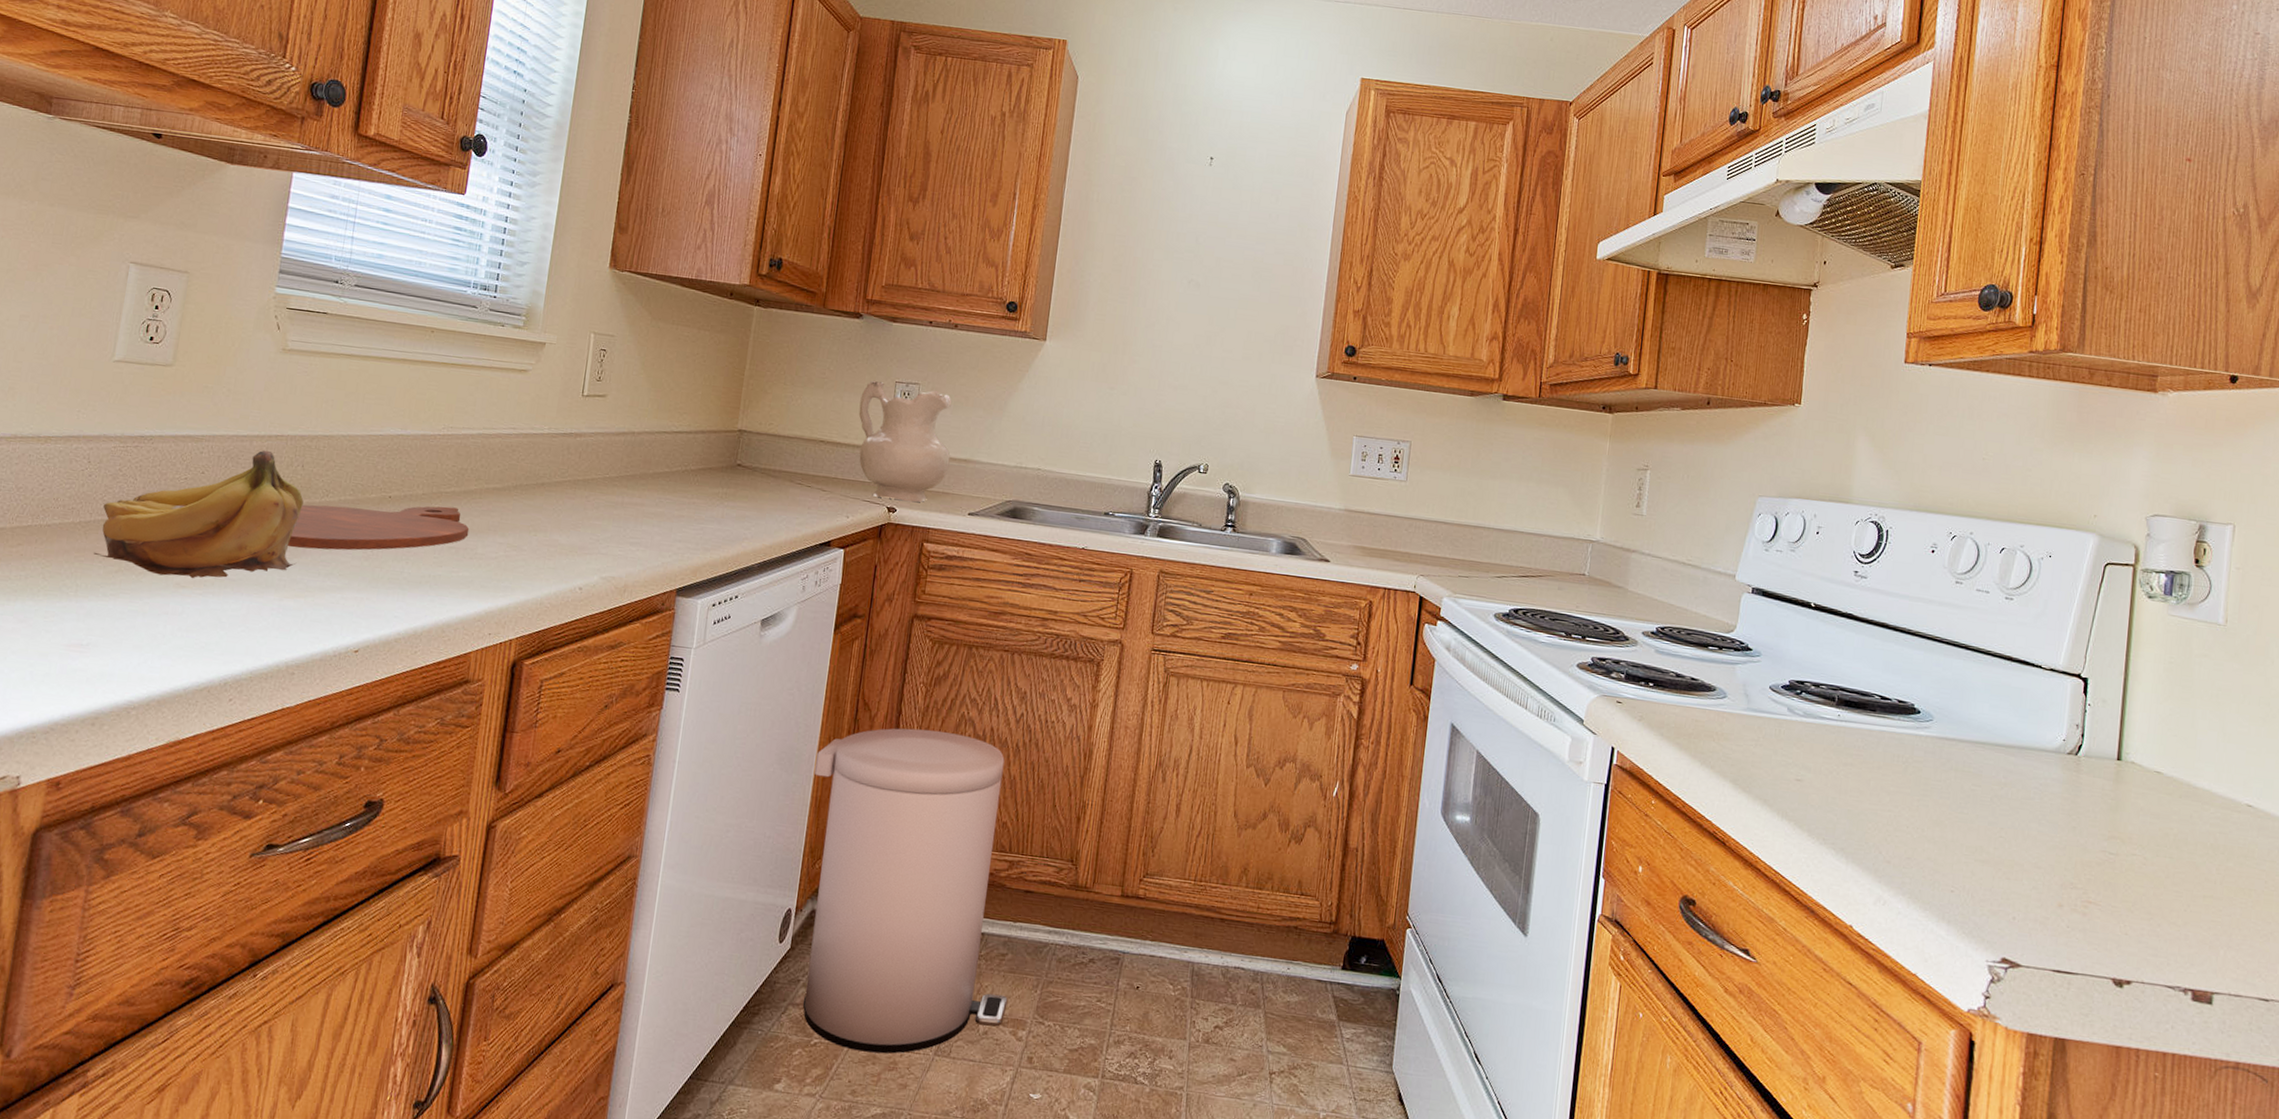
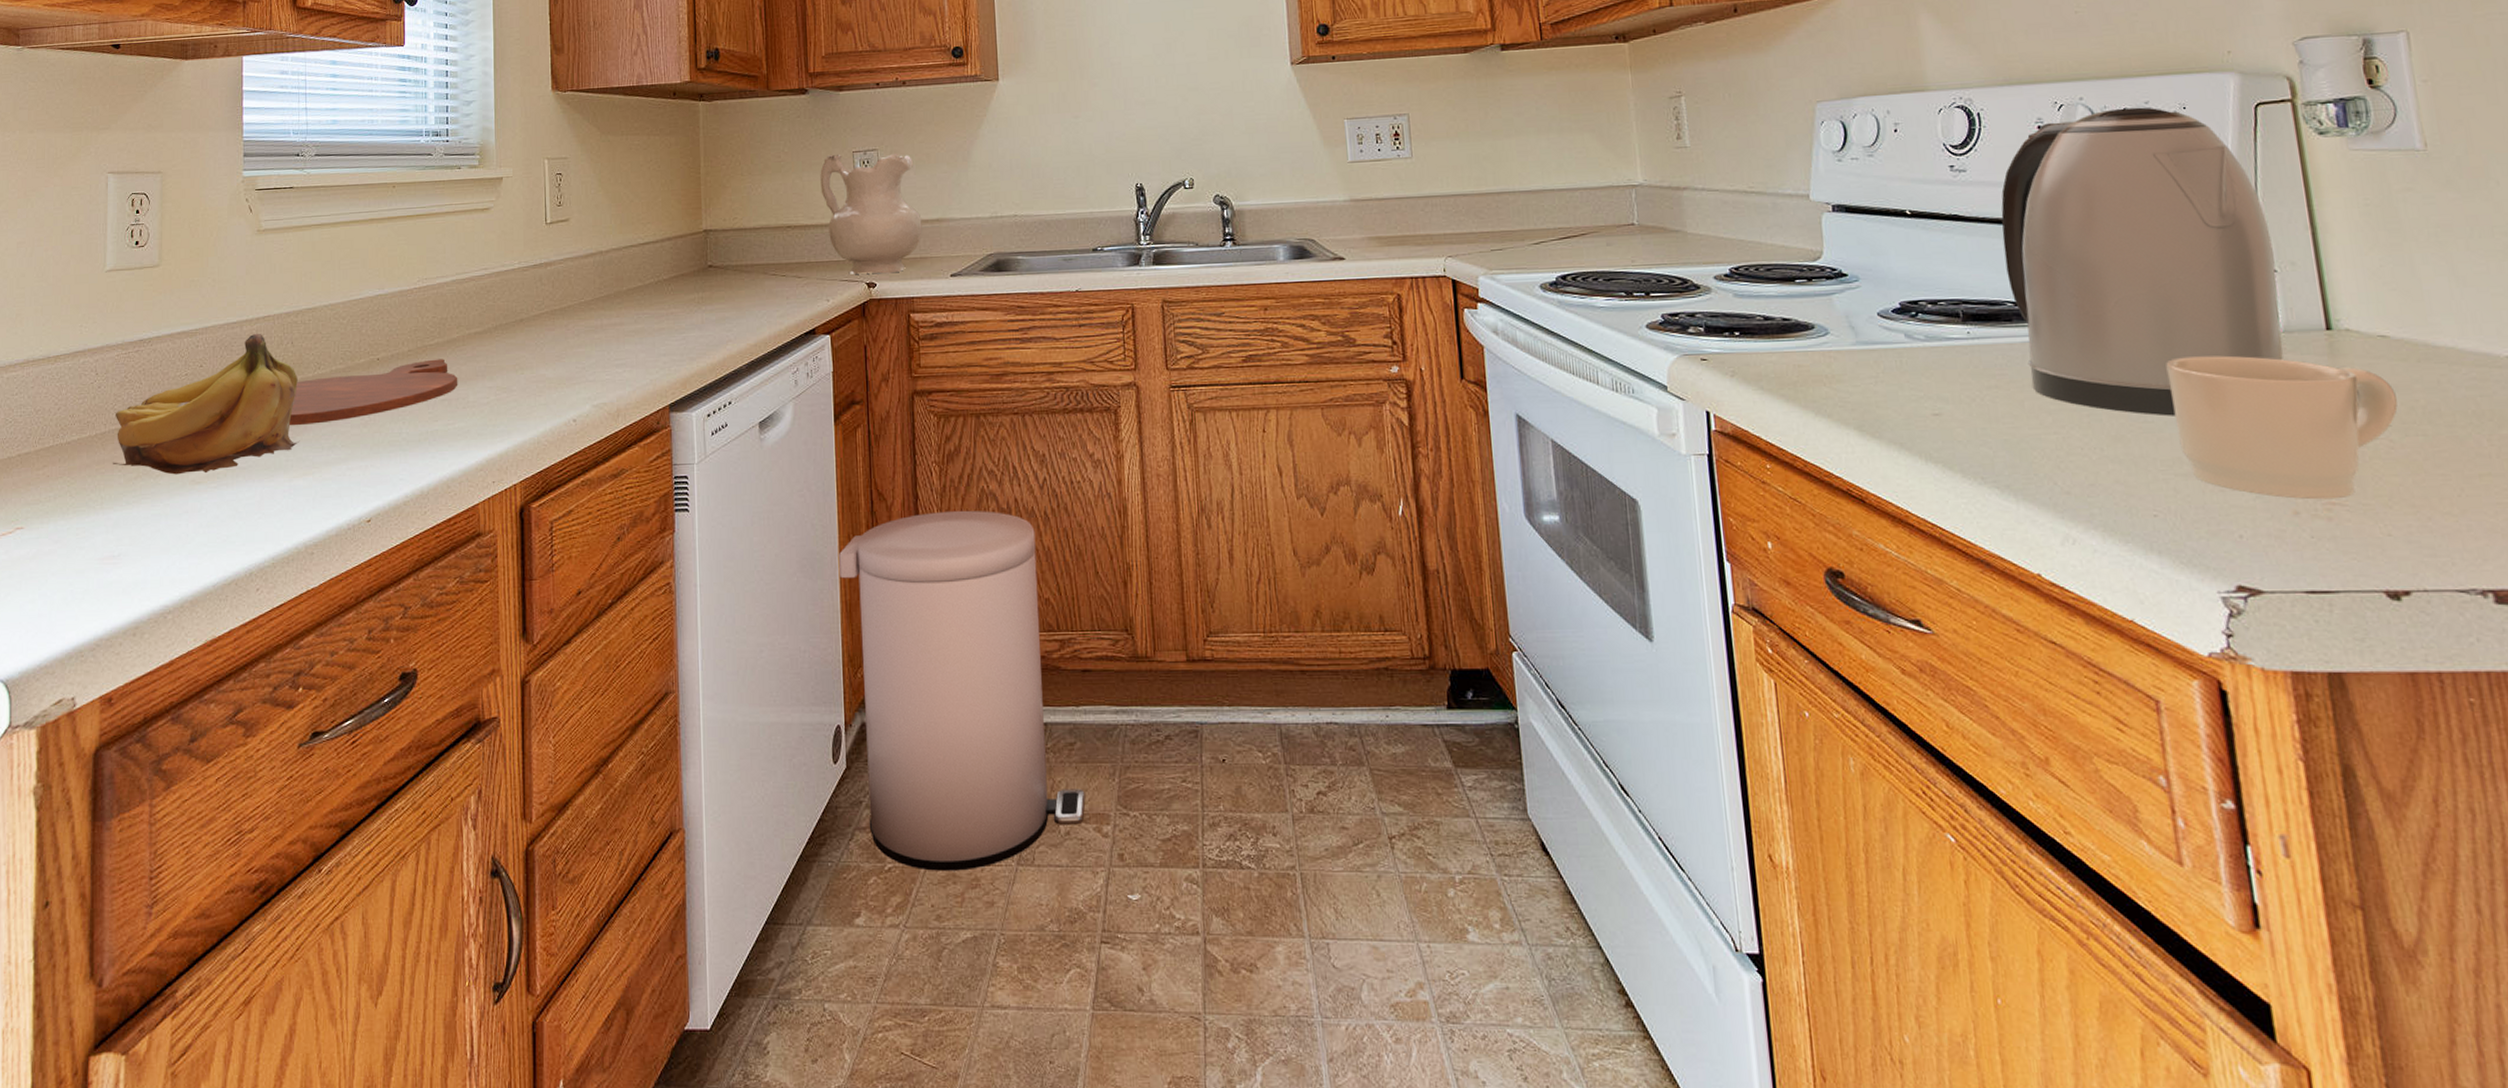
kettle: none [1879,546,2093,812] -> present [2001,107,2284,417]
mug: none [1984,763,2157,900] -> present [2166,355,2398,500]

